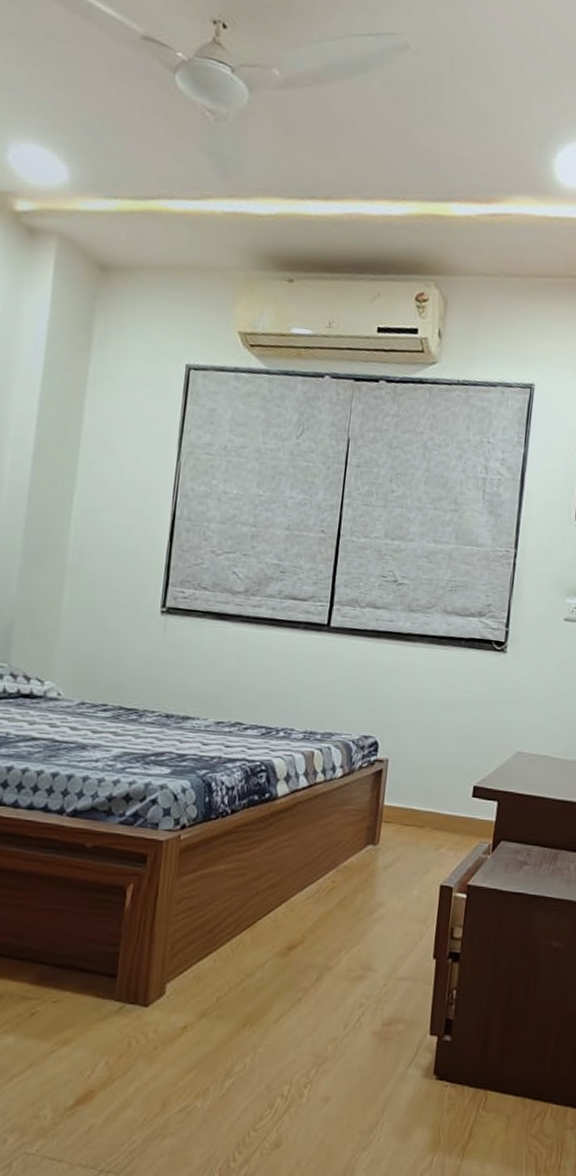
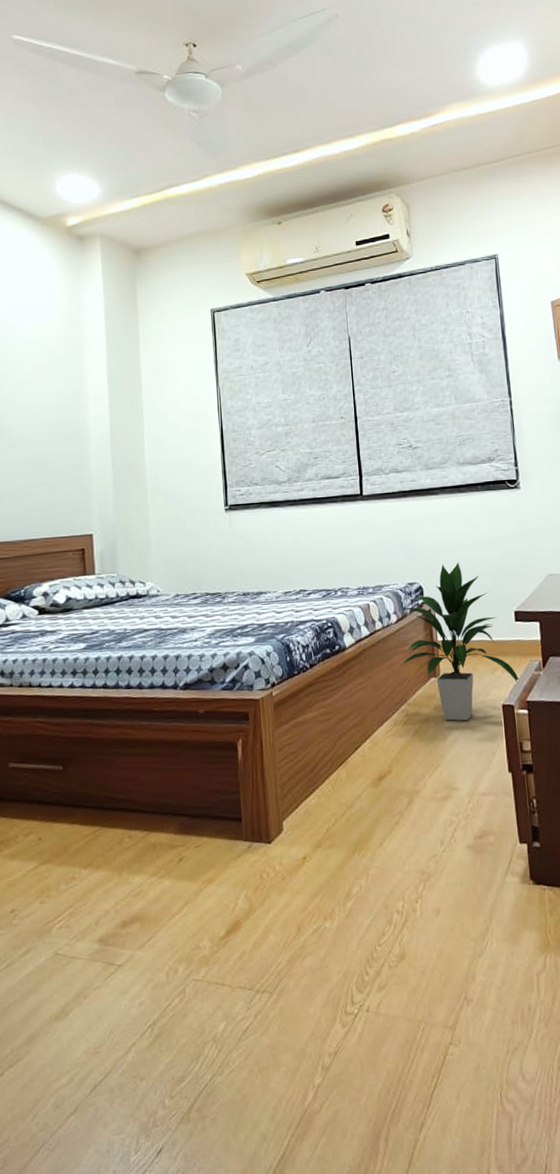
indoor plant: none [335,720,464,898] -> present [399,562,519,721]

